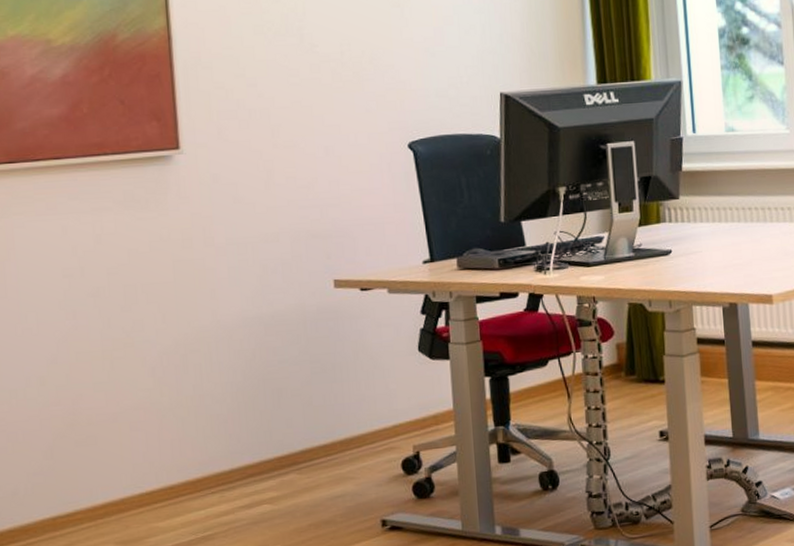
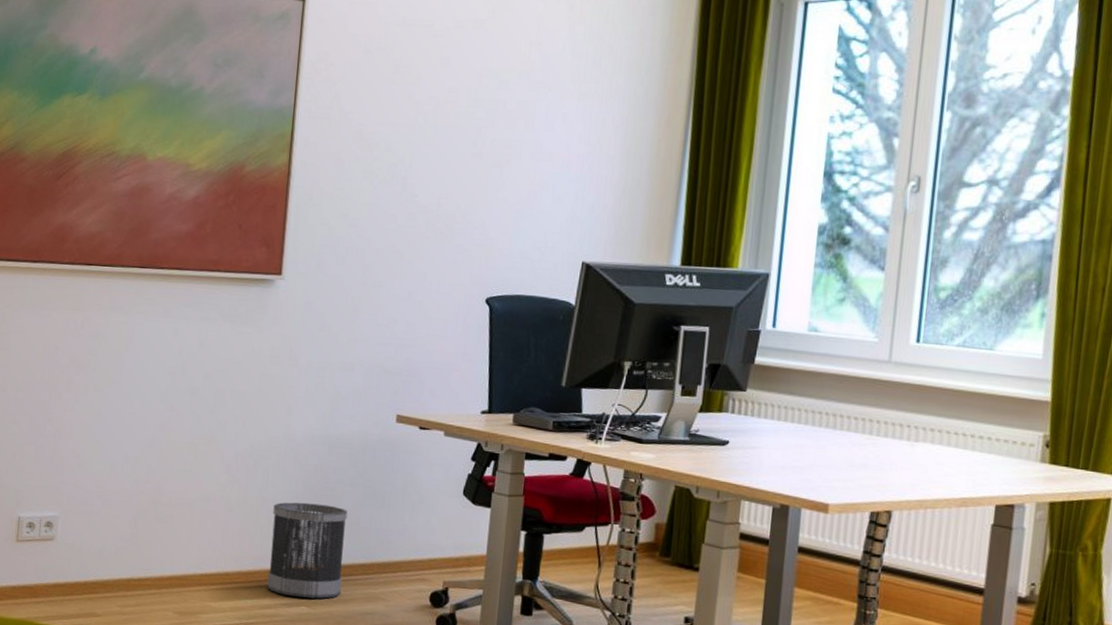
wastebasket: none [213,389,305,497] -> present [267,502,348,599]

